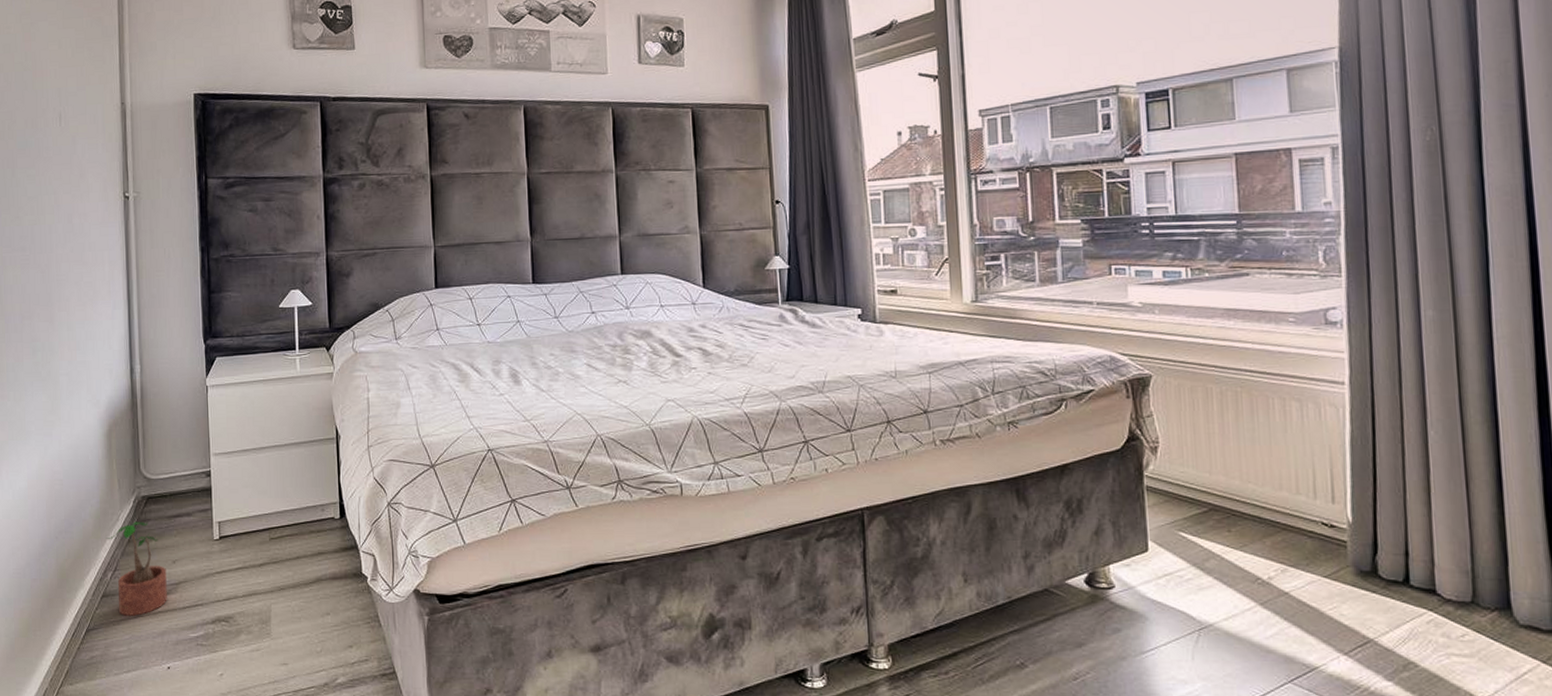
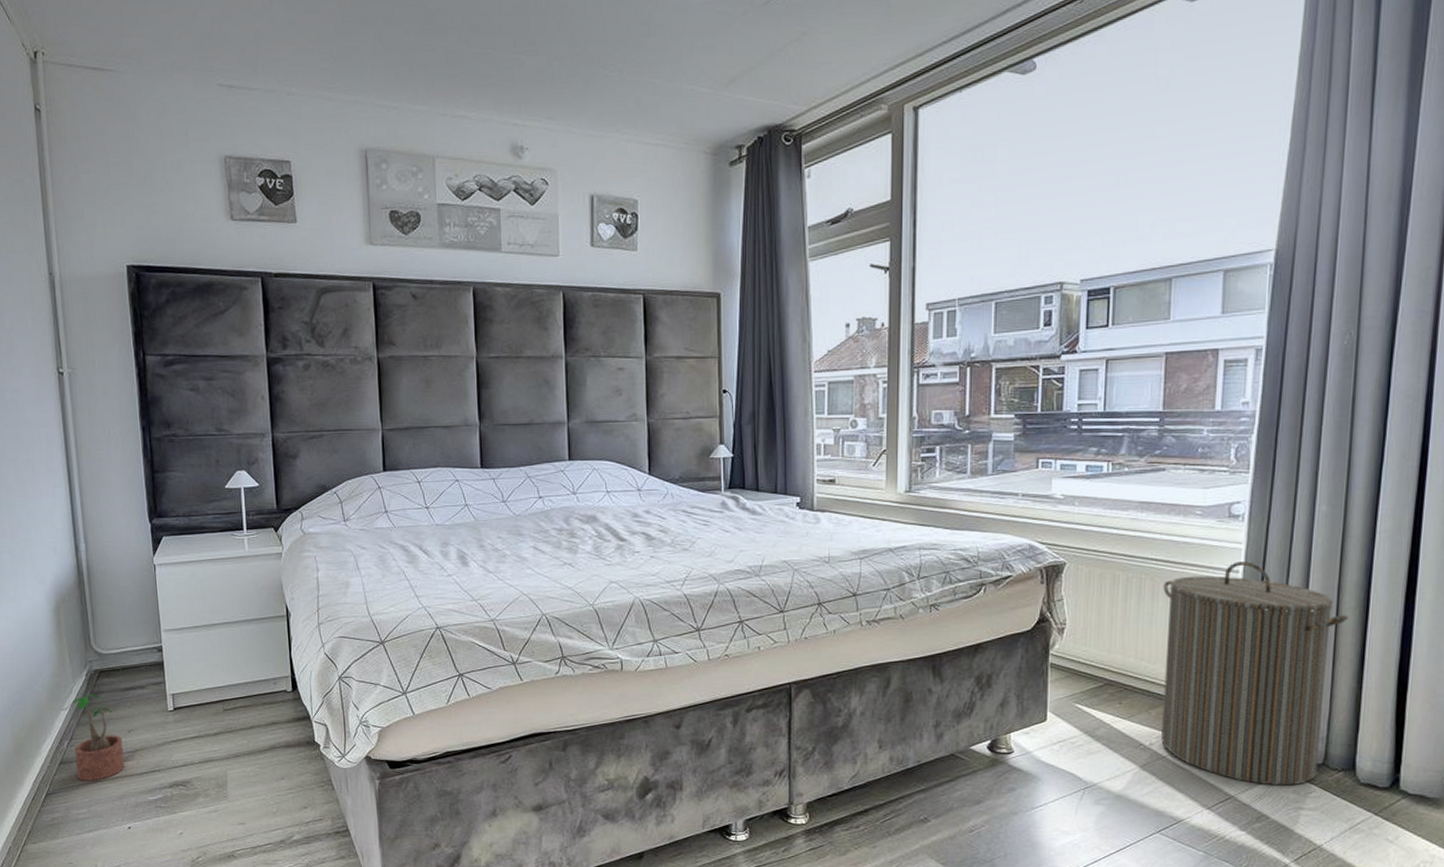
laundry hamper: none [1262,372,1476,628] -> present [1161,561,1348,786]

